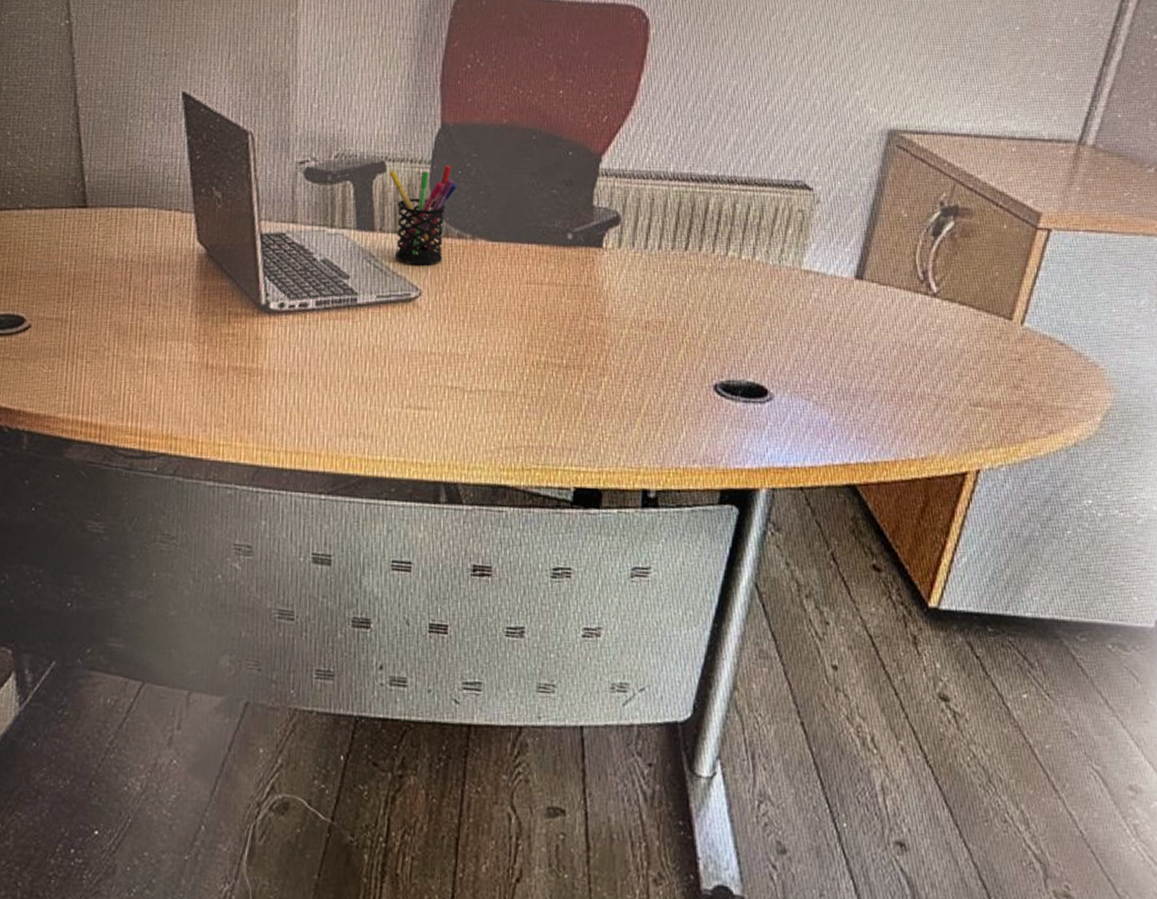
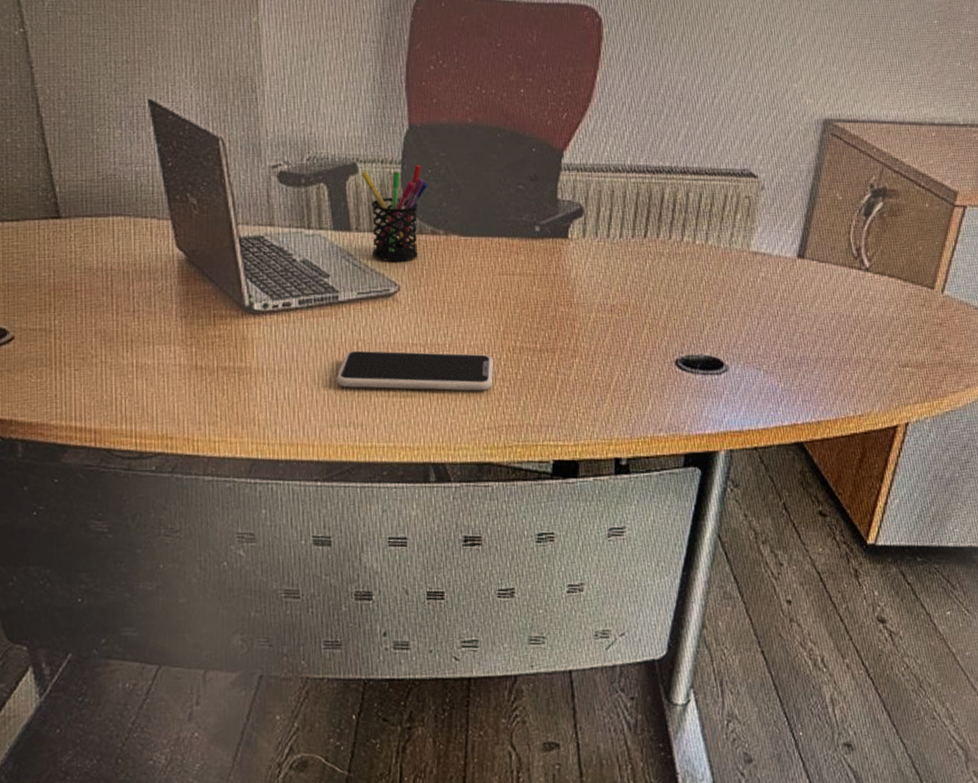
smartphone: none [348,356,515,407] -> present [336,350,493,391]

